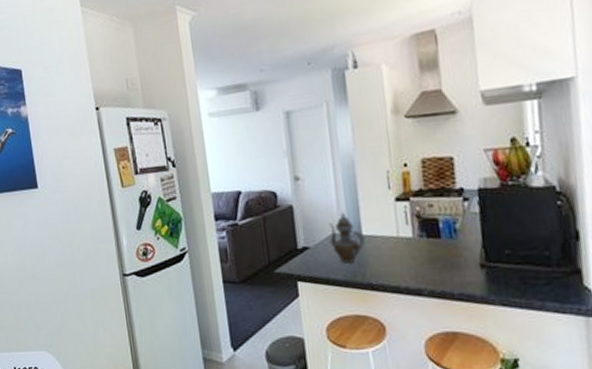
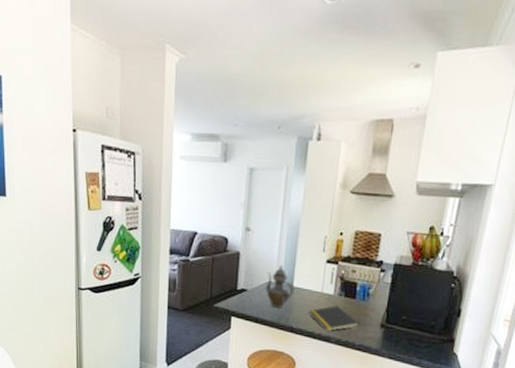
notepad: none [387,250,453,282] -> present [308,306,359,331]

